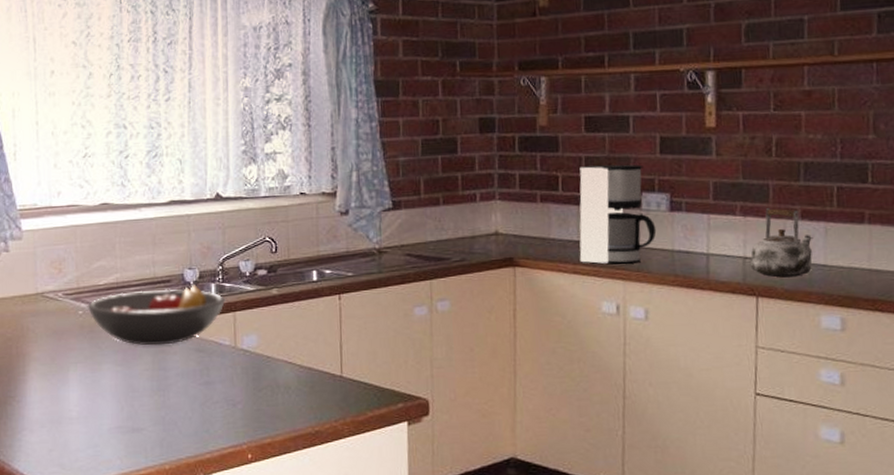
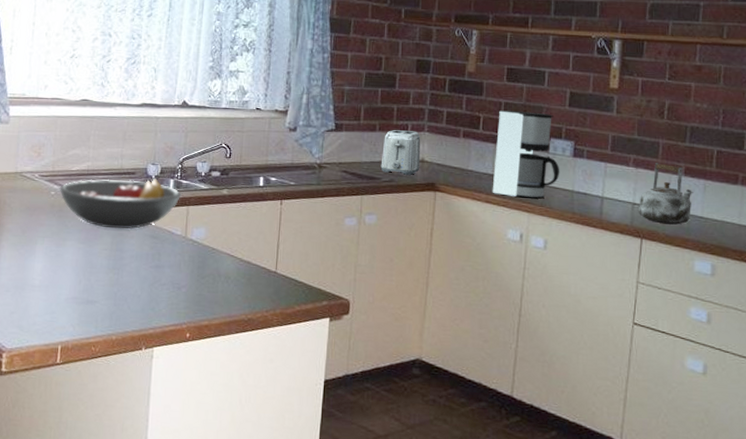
toaster: none [449,200,495,252] -> present [380,130,421,176]

